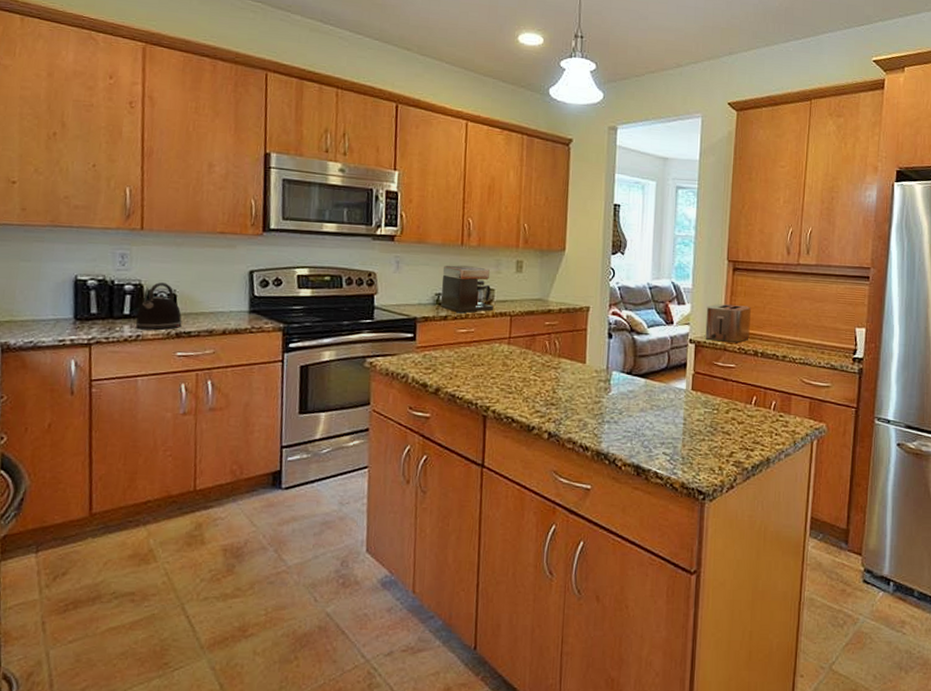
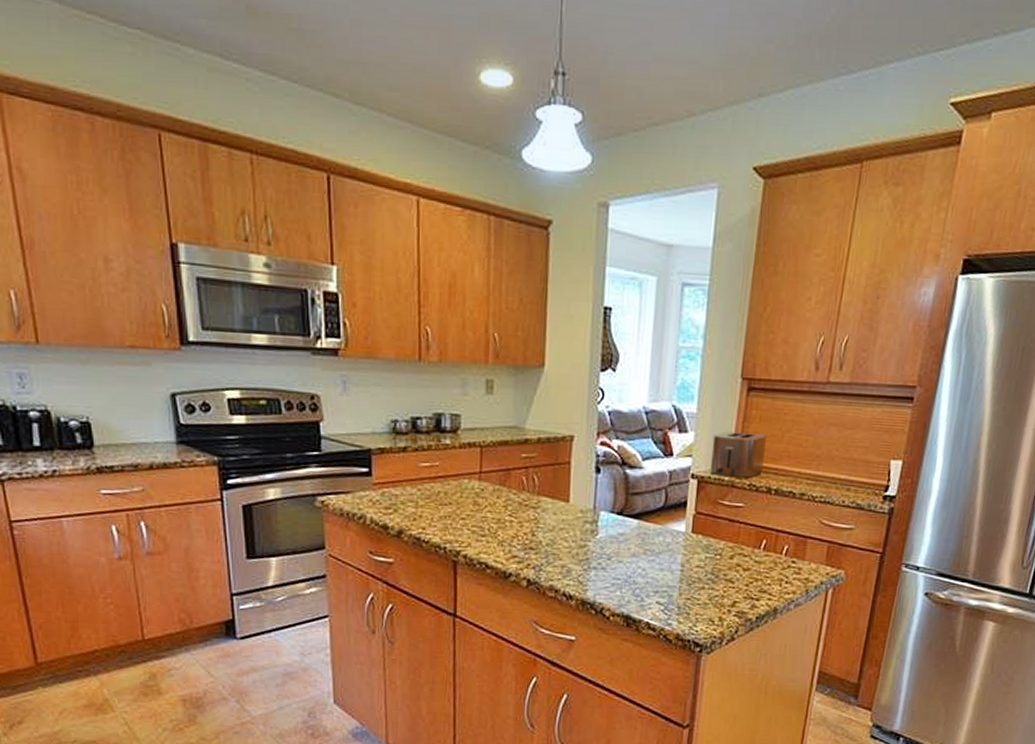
kettle: present [135,282,182,330] -> none [48,408,102,465]
coffee maker: present [441,265,494,313] -> none [398,385,461,444]

